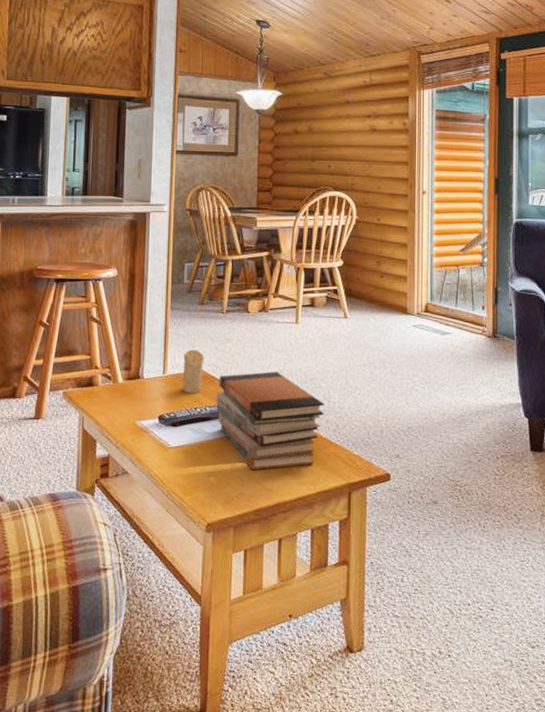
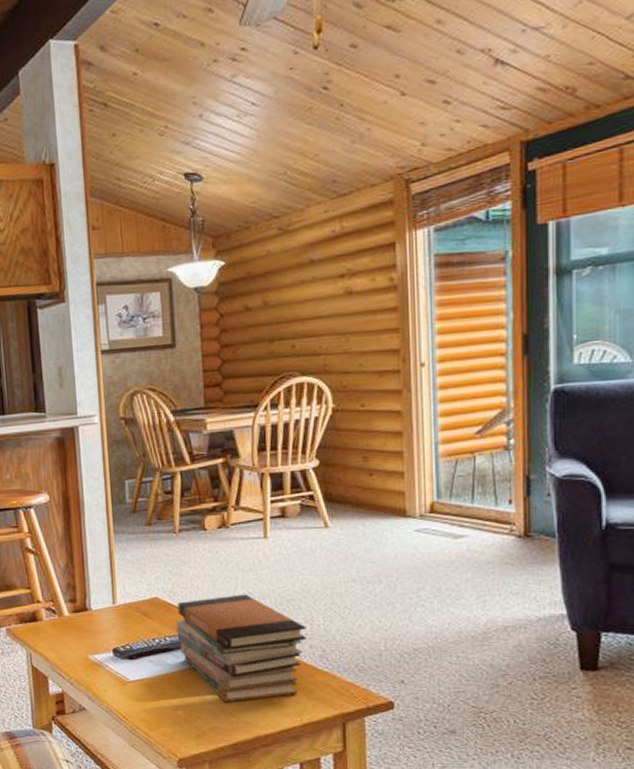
candle: present [183,350,204,393] -> none [133,576,159,623]

